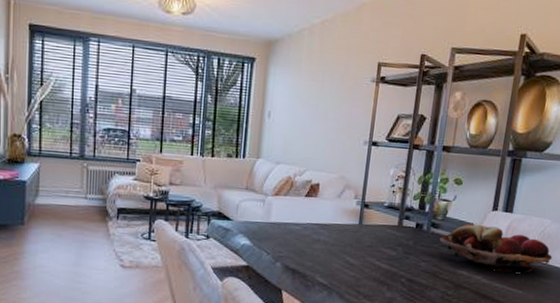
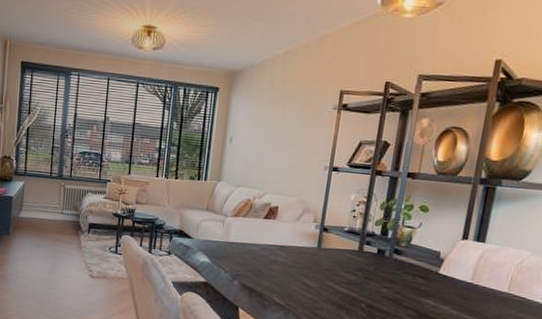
fruit basket: present [439,223,553,273] -> none [403,251,532,307]

